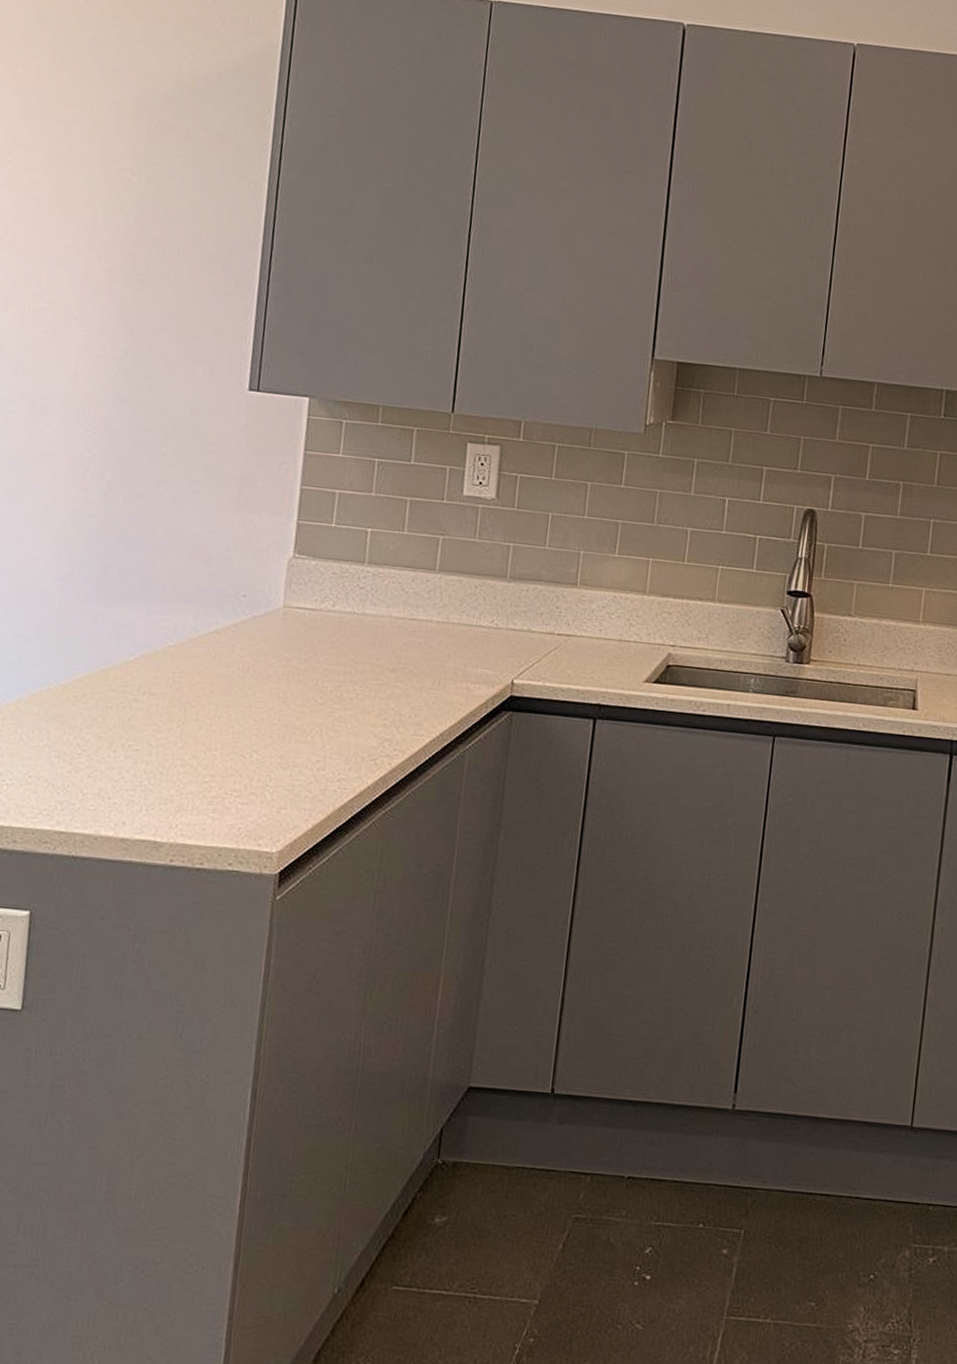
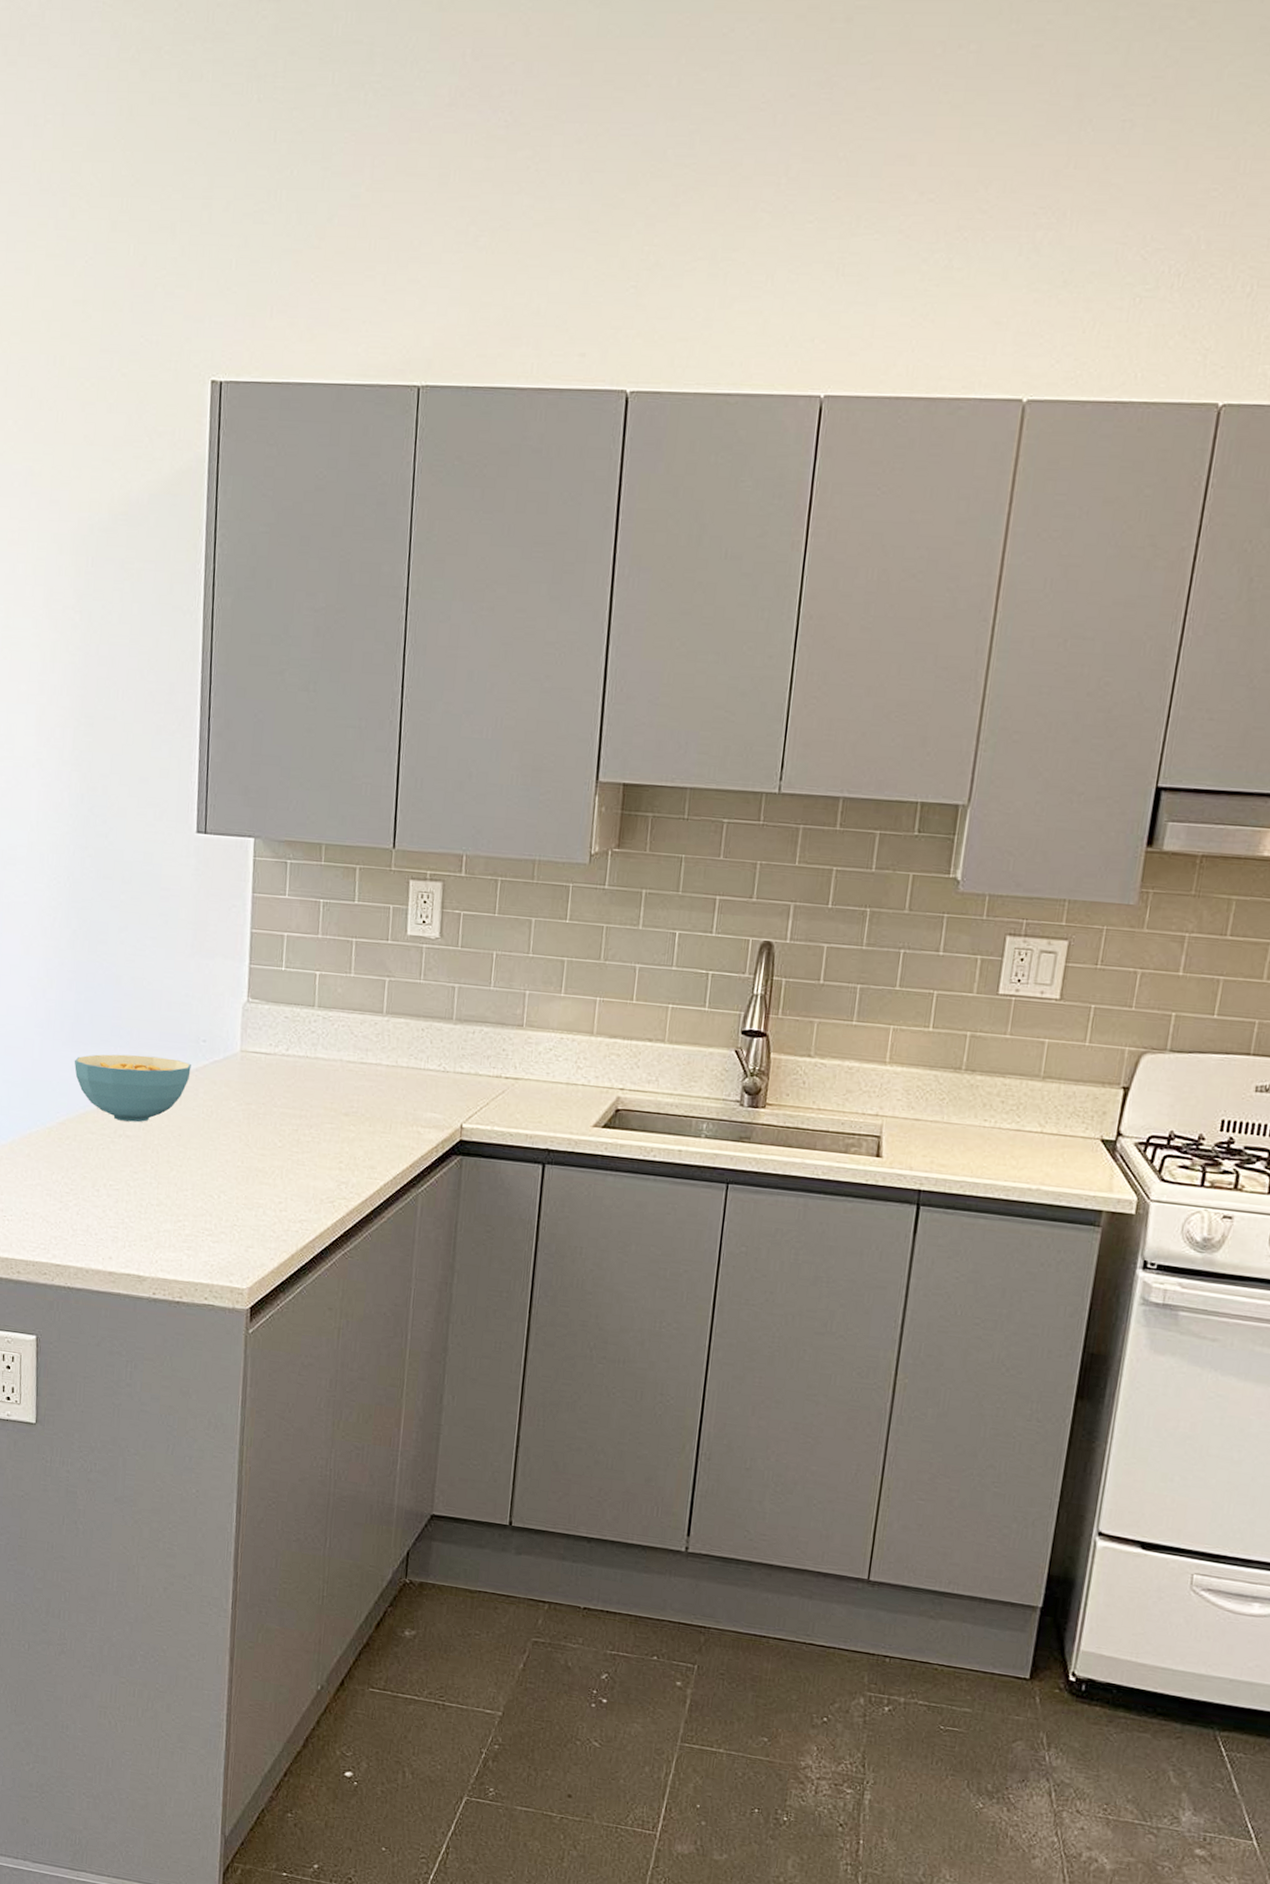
cereal bowl: none [97,608,229,679] -> present [74,1054,191,1123]

